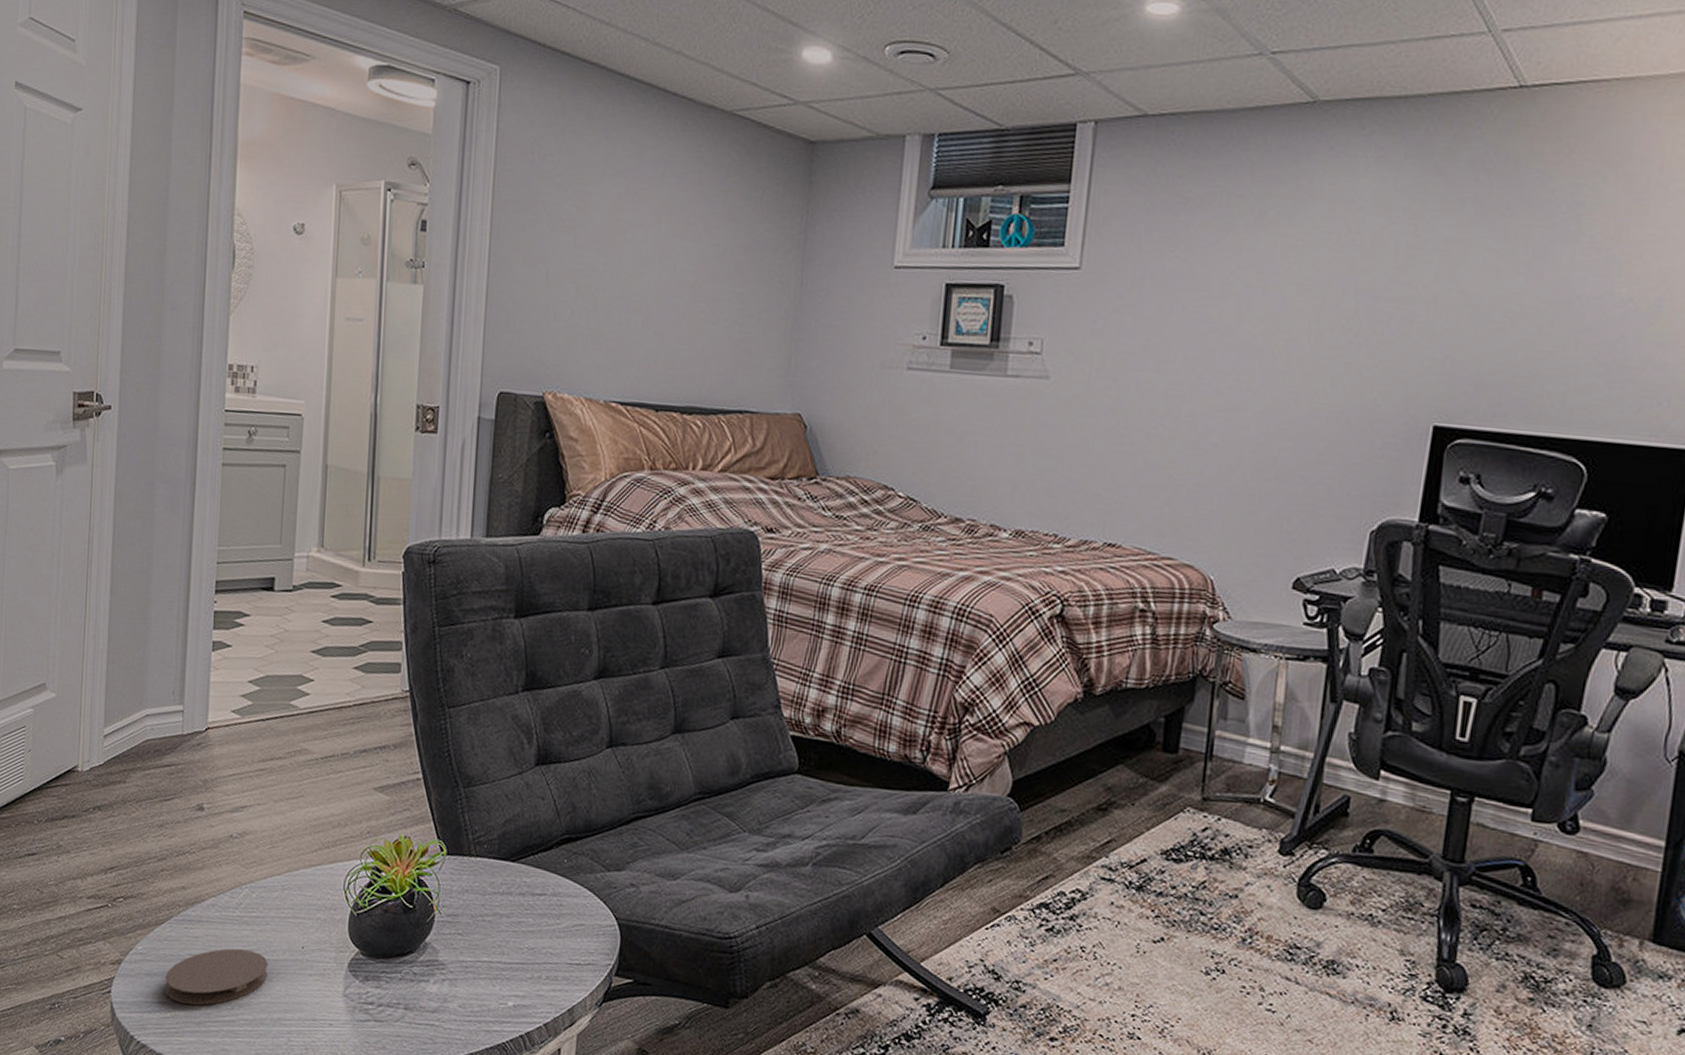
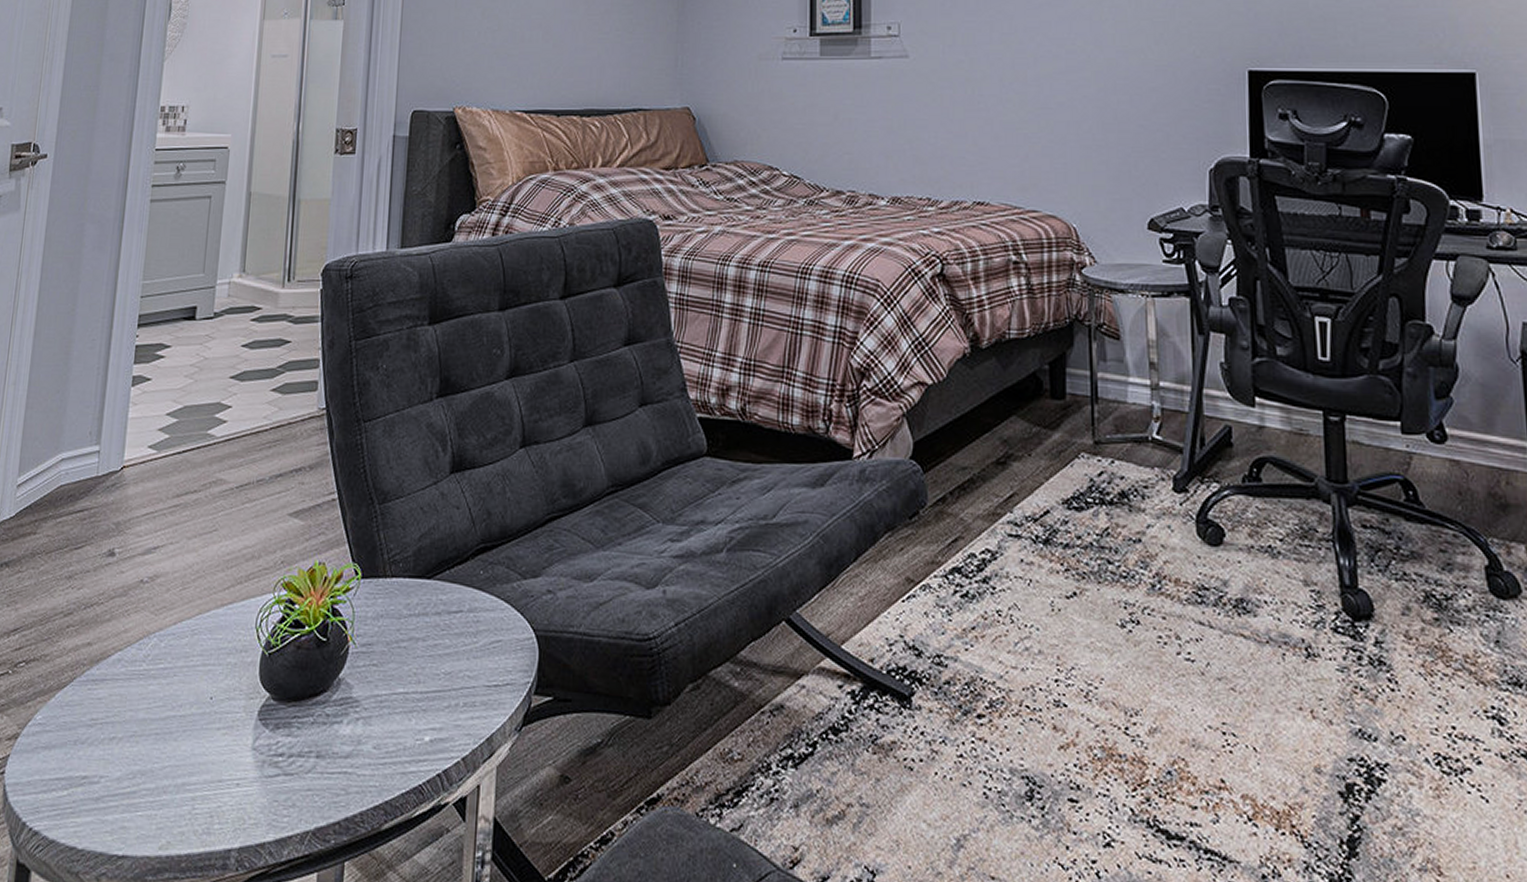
coaster: present [164,948,268,1005] -> none [62,707,174,778]

